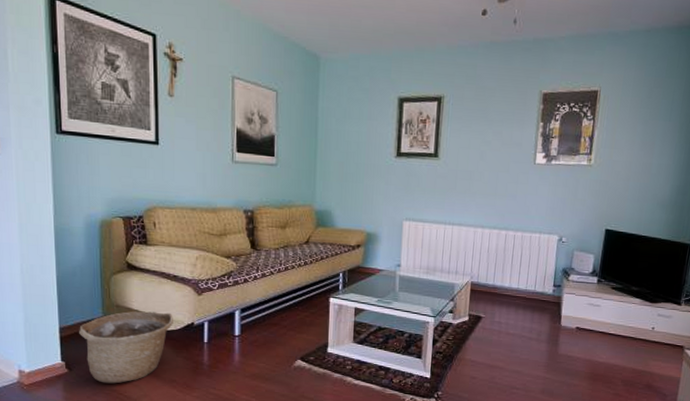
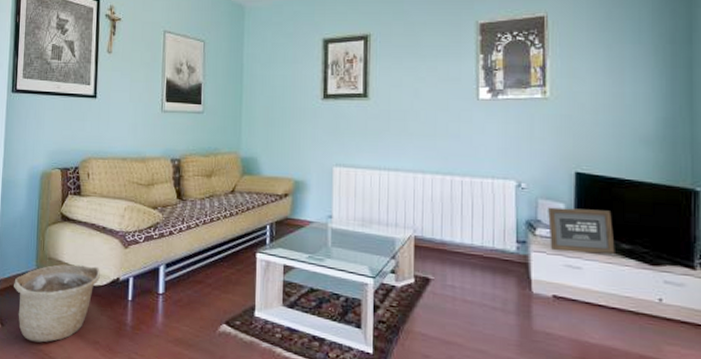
picture frame: none [578,257,629,295] -> present [548,207,615,255]

